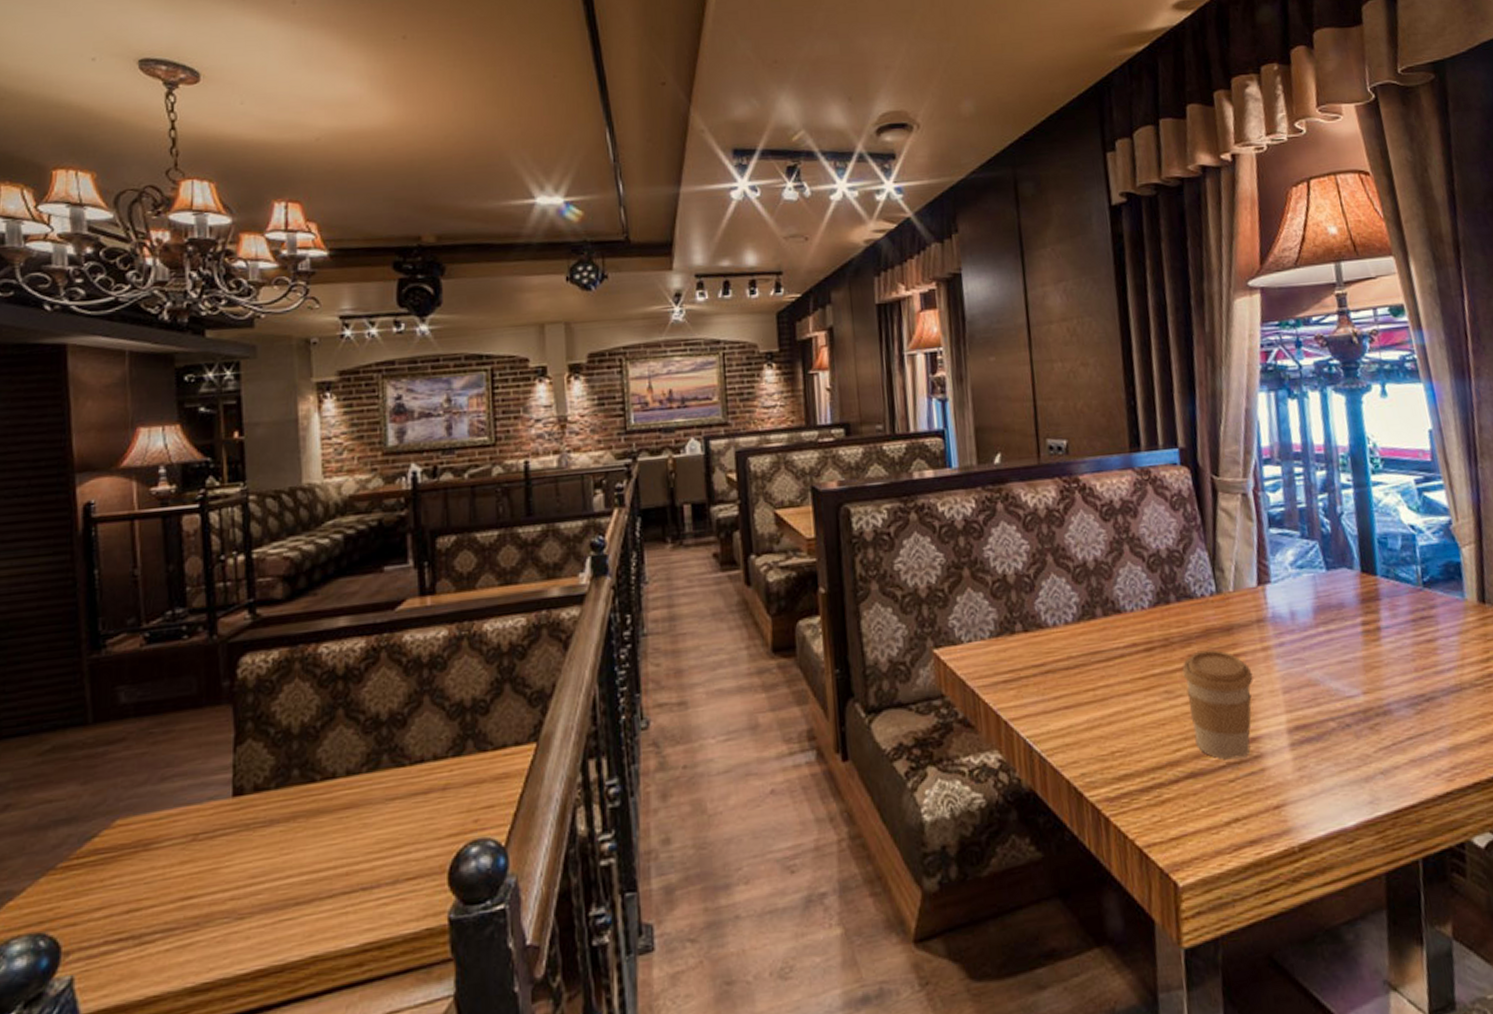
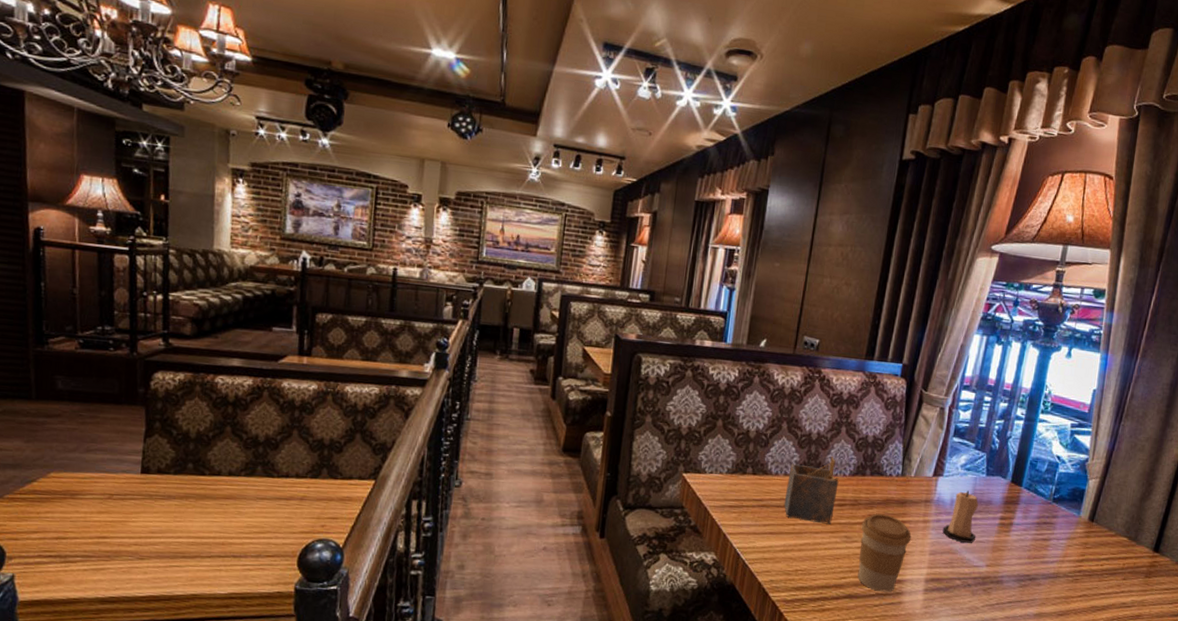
napkin holder: none [1069,586,1143,681] -> present [784,456,839,525]
candle: none [1290,595,1338,668] -> present [942,491,979,543]

